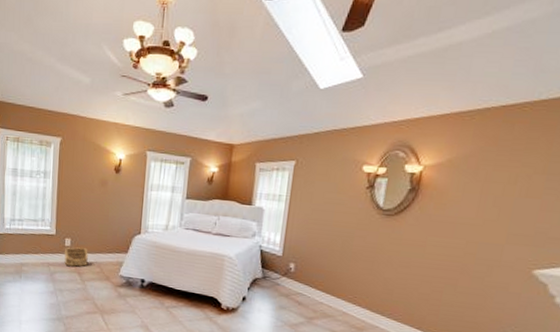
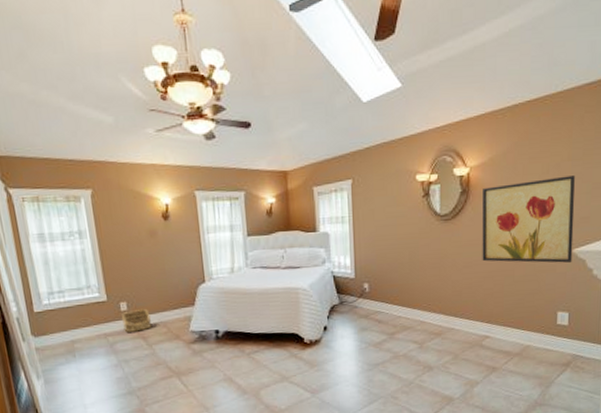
wall art: none [422,188,549,284] -> present [482,175,575,263]

